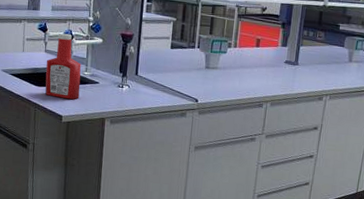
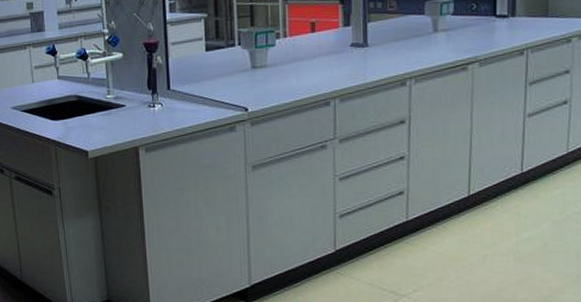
ketchup bottle: present [45,33,81,99] -> none [60,53,105,130]

